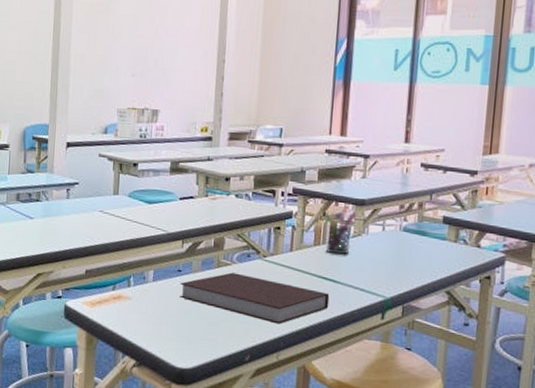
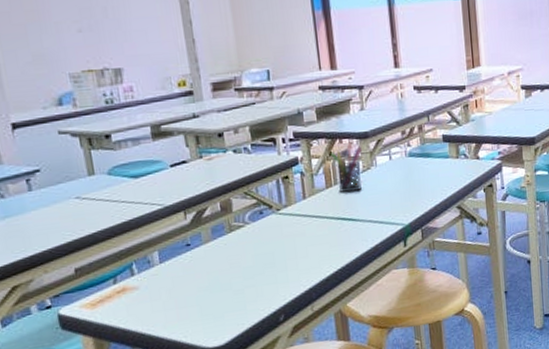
notebook: present [179,272,330,324] -> none [192,232,353,276]

